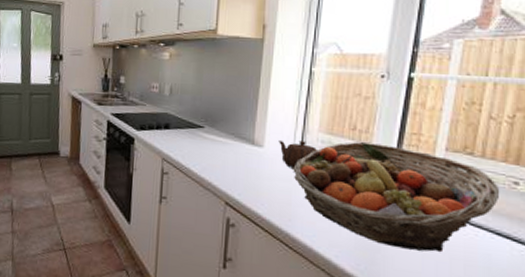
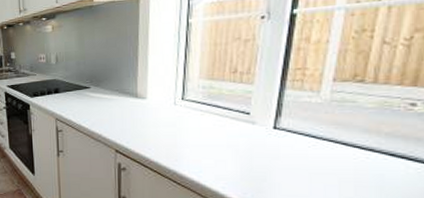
teapot: present [279,141,317,168] -> none [161,89,198,115]
fruit basket: present [293,141,500,253] -> none [176,82,395,177]

